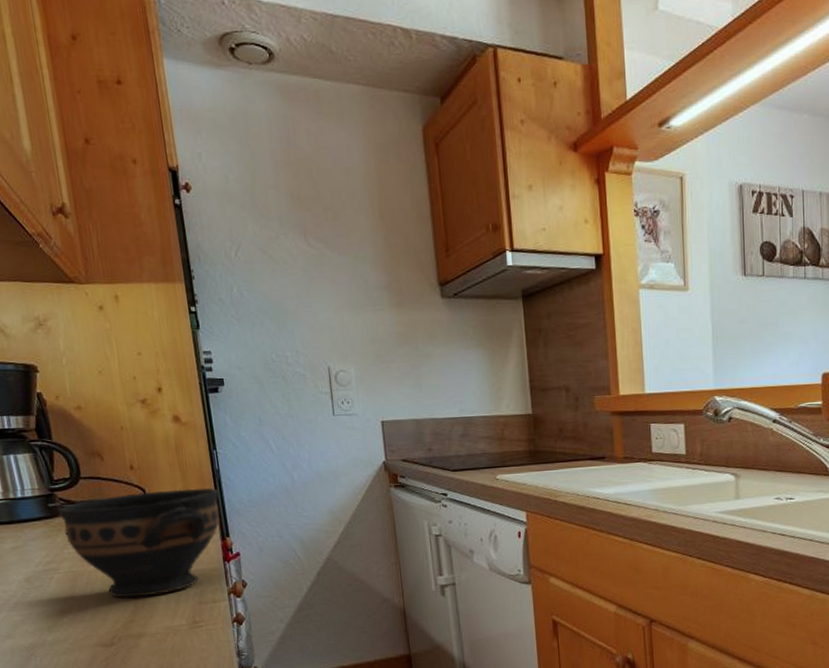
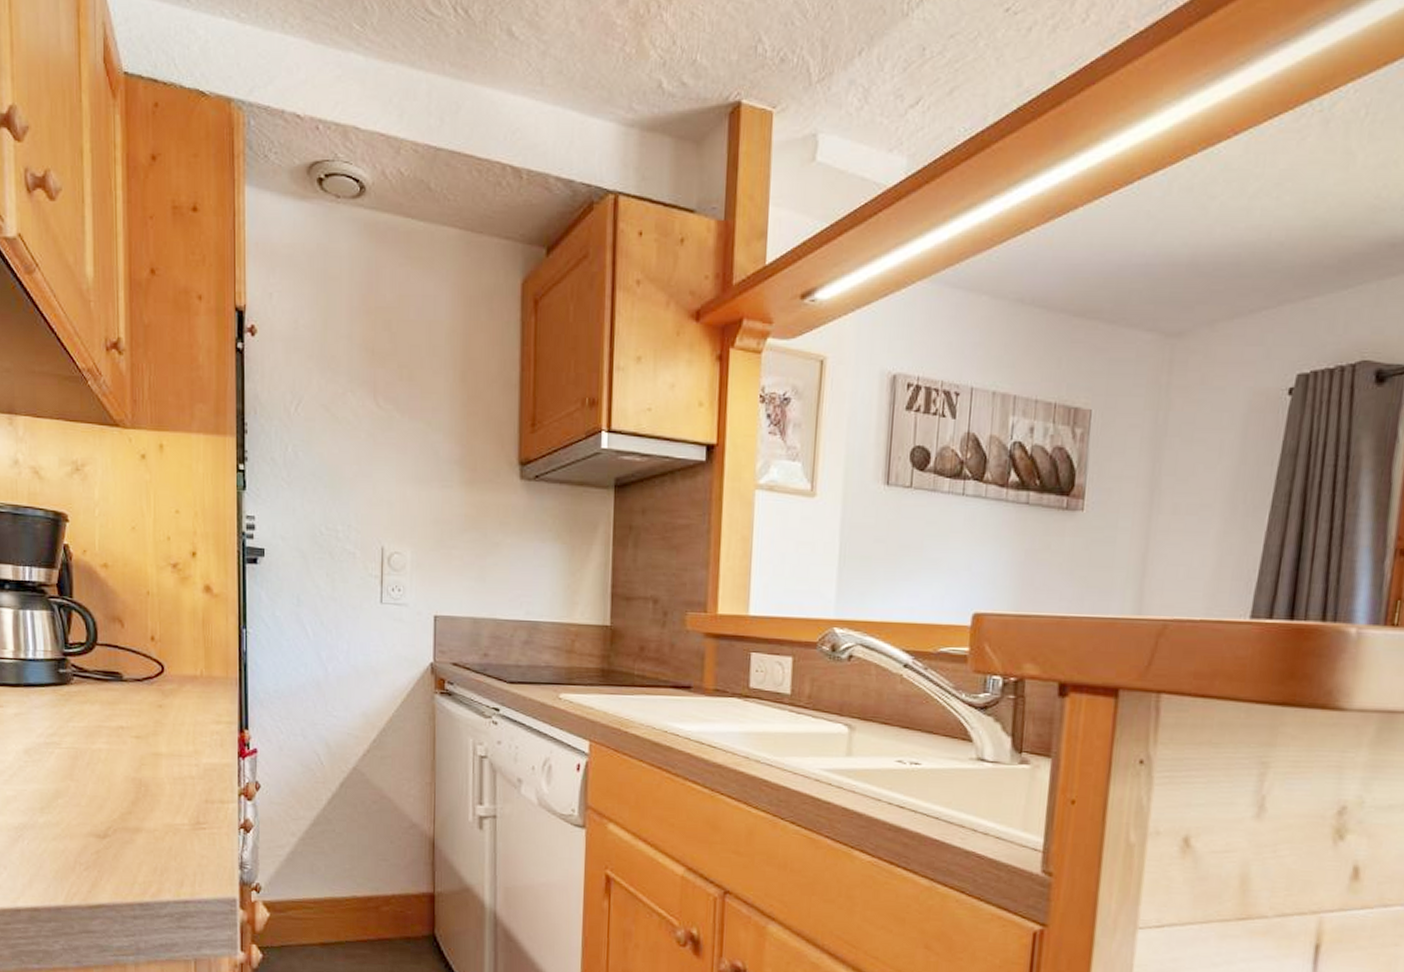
bowl: present [59,487,220,598] -> none [69,667,243,786]

